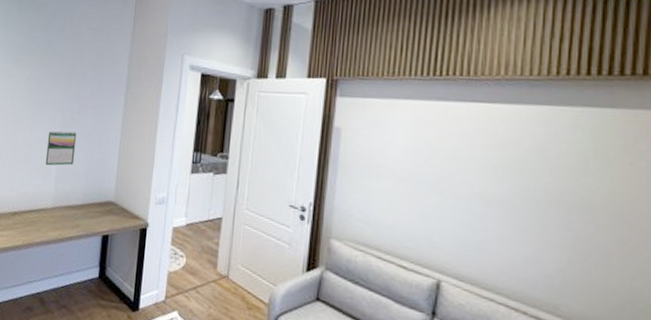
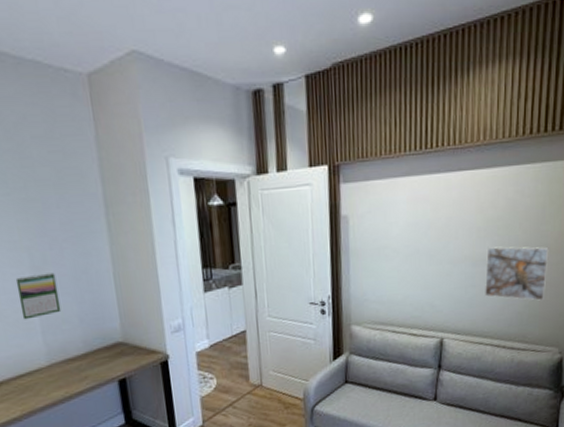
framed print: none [500,189,594,268] -> present [485,246,549,301]

